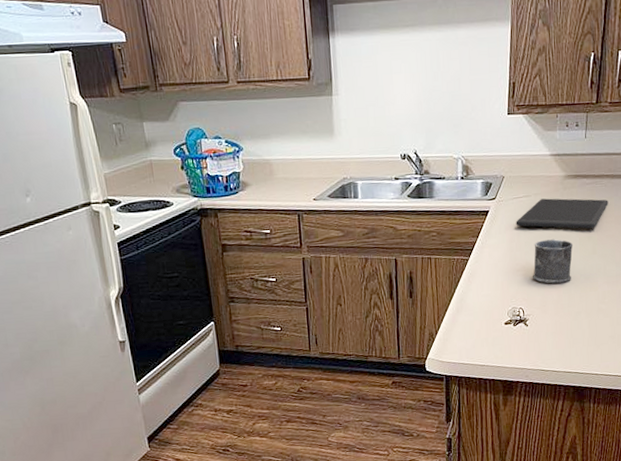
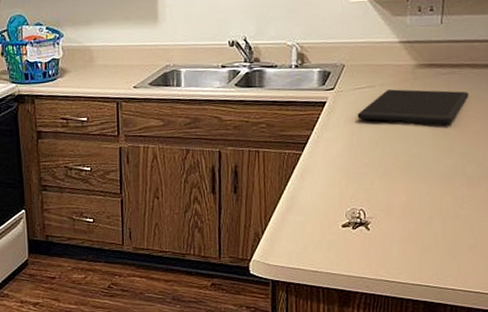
mug: present [532,238,573,284] -> none [375,133,426,184]

